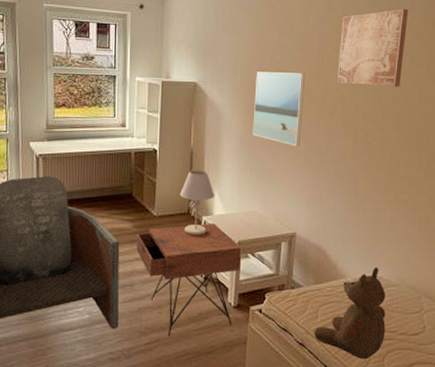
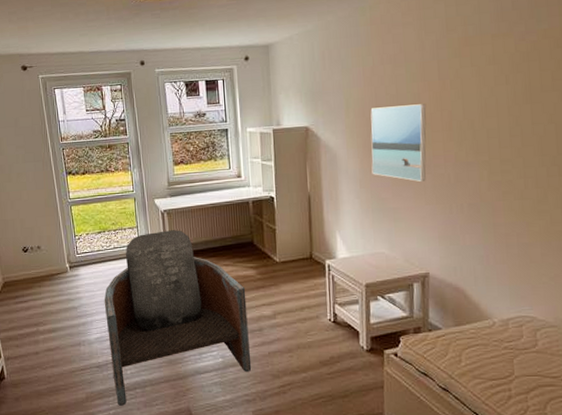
nightstand: present [136,224,241,336] -> none [261,267,371,380]
table lamp: present [179,170,215,236] -> none [300,214,337,280]
teddy bear: present [314,267,386,360] -> none [458,306,545,407]
wall art: present [336,8,409,87] -> none [462,17,546,111]

